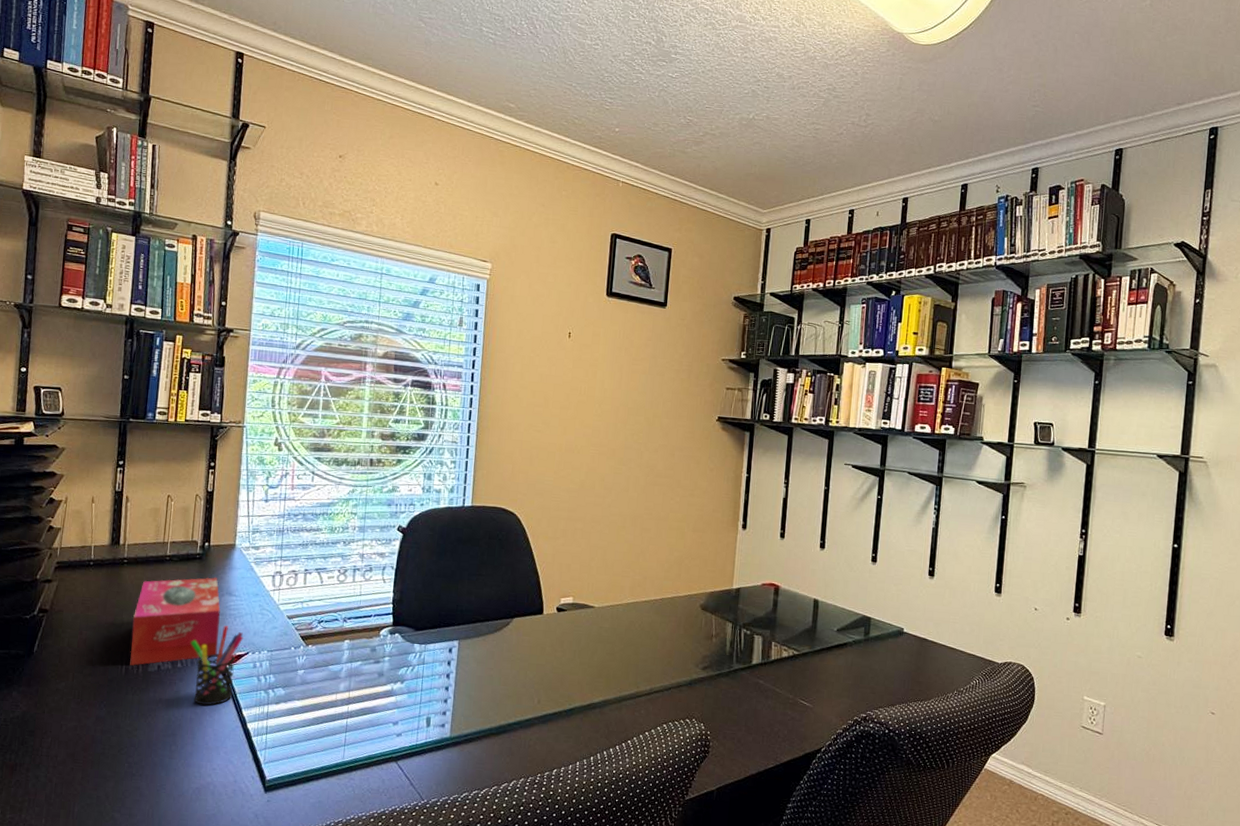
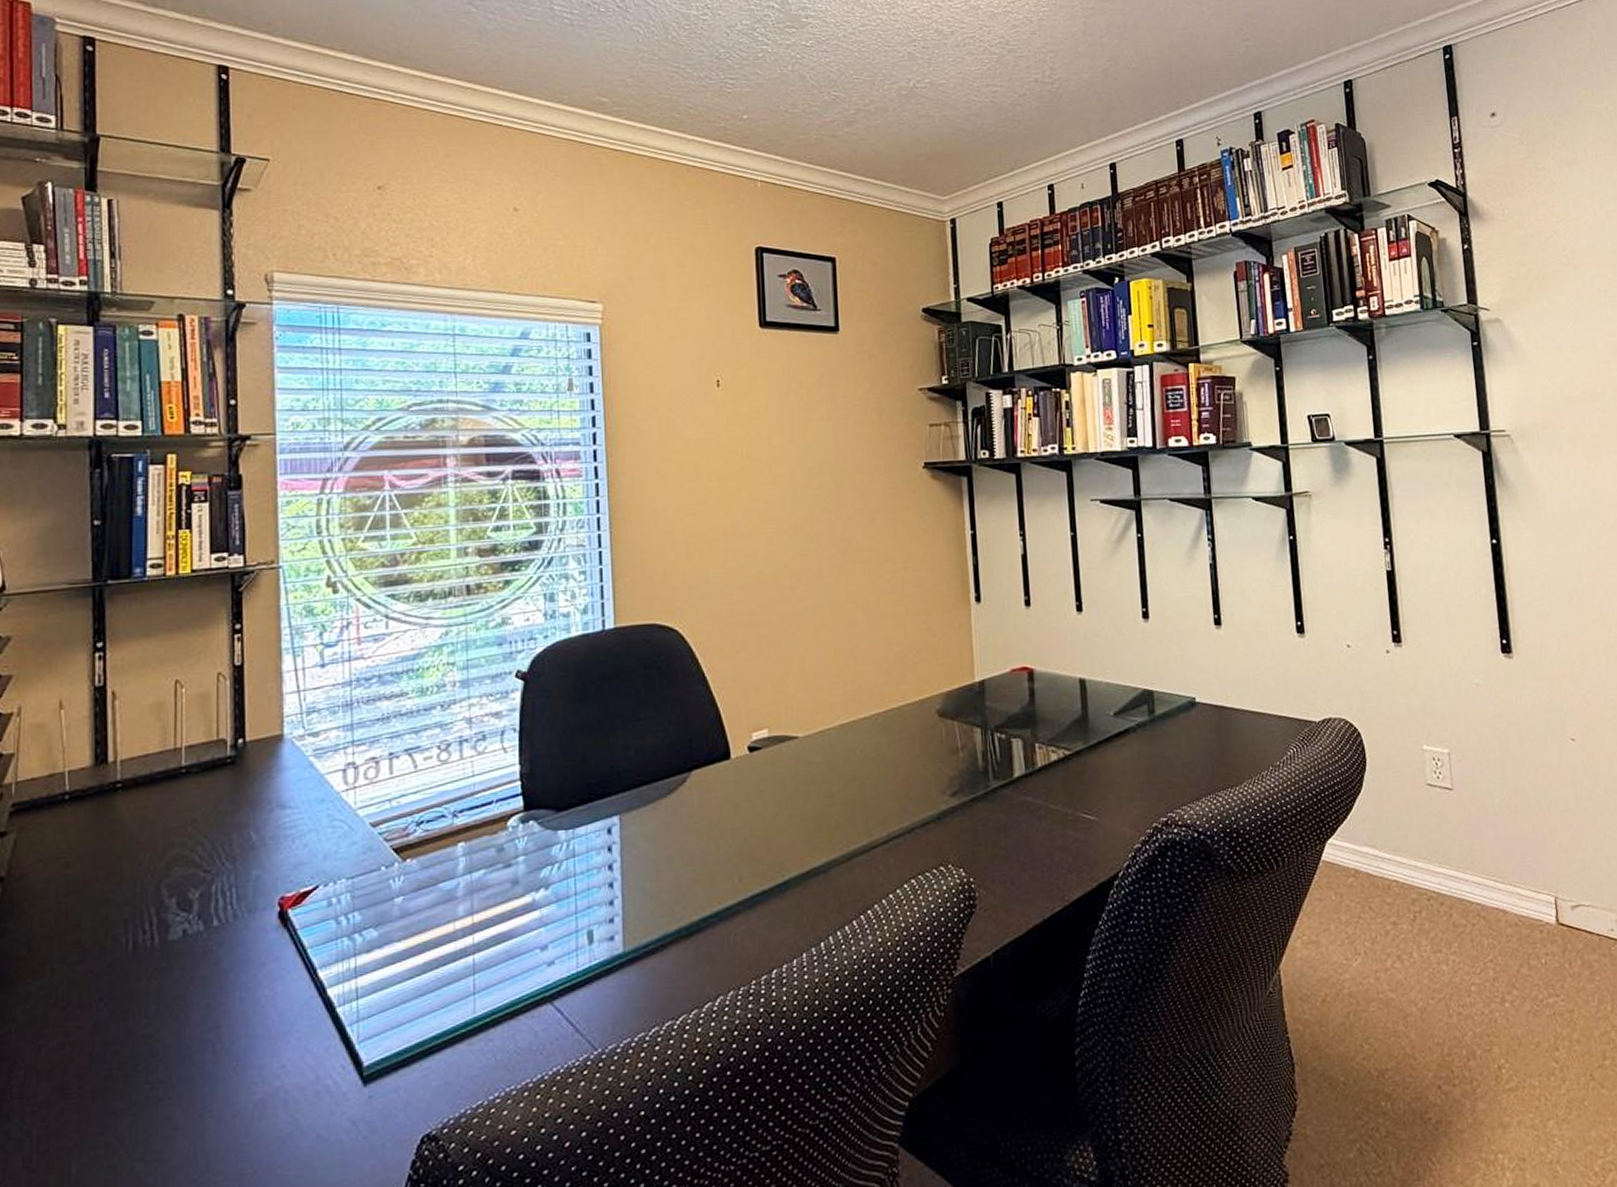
tissue box: present [130,577,221,666] -> none [138,786,272,937]
pen holder: present [190,626,244,706] -> none [230,853,309,976]

